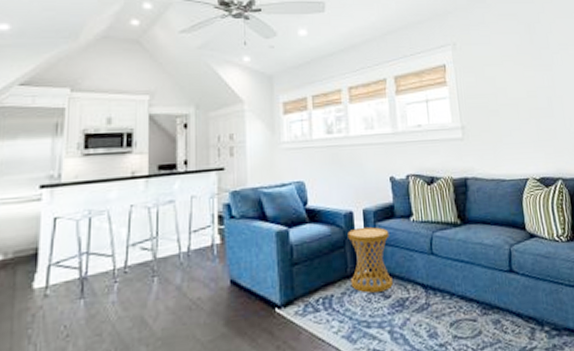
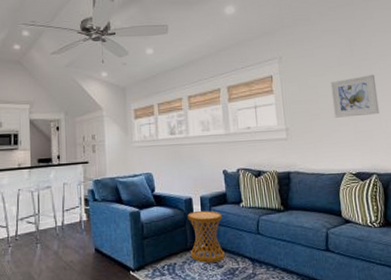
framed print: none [510,65,563,114] -> present [330,74,379,118]

